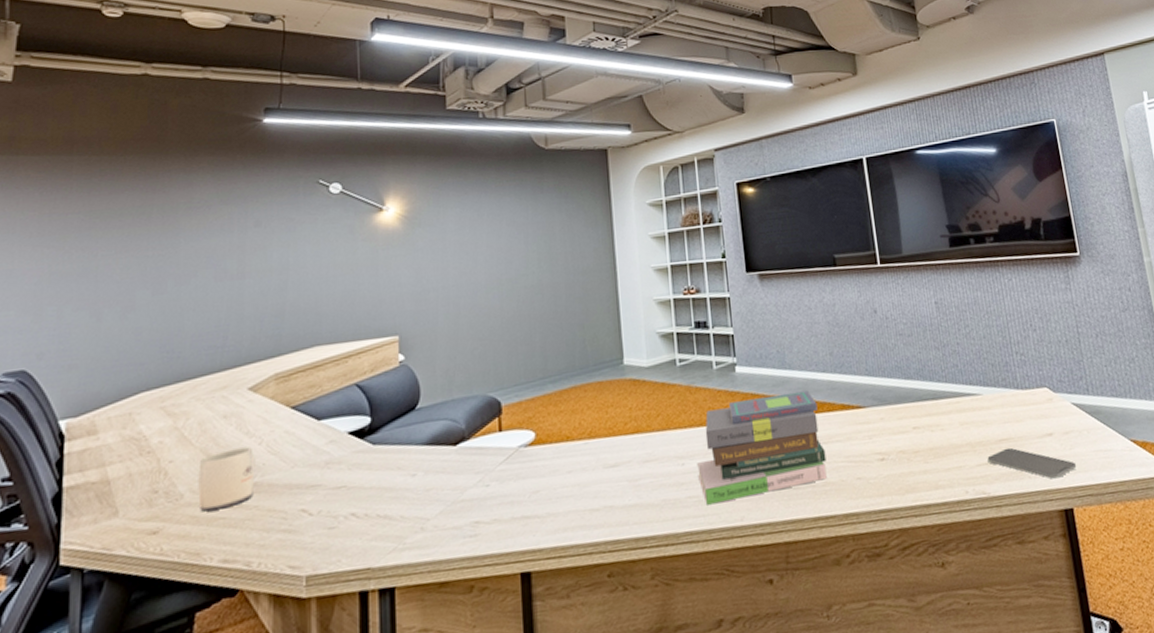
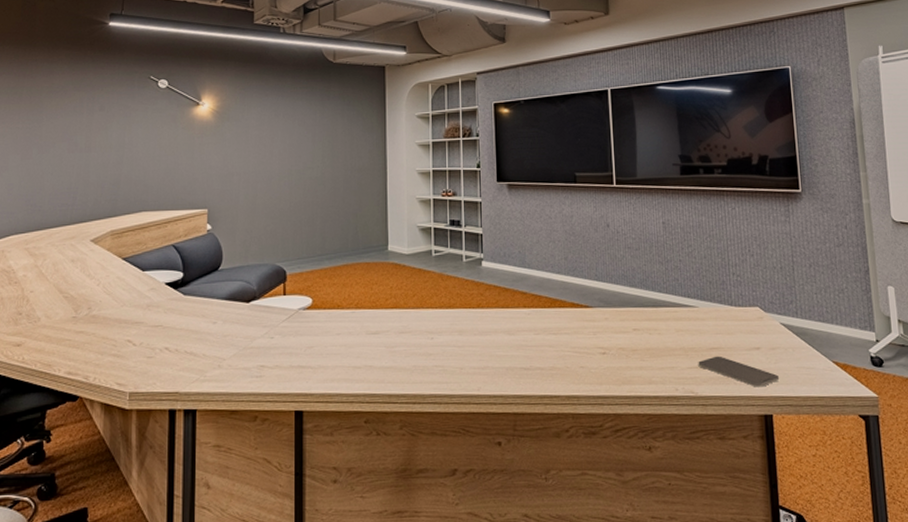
mug: present [198,447,255,512] -> none [51,286,94,333]
books: present [697,390,827,505] -> none [444,287,555,374]

